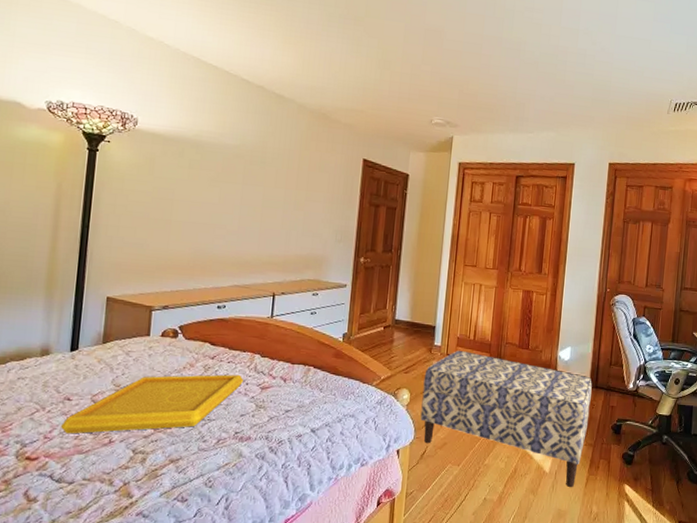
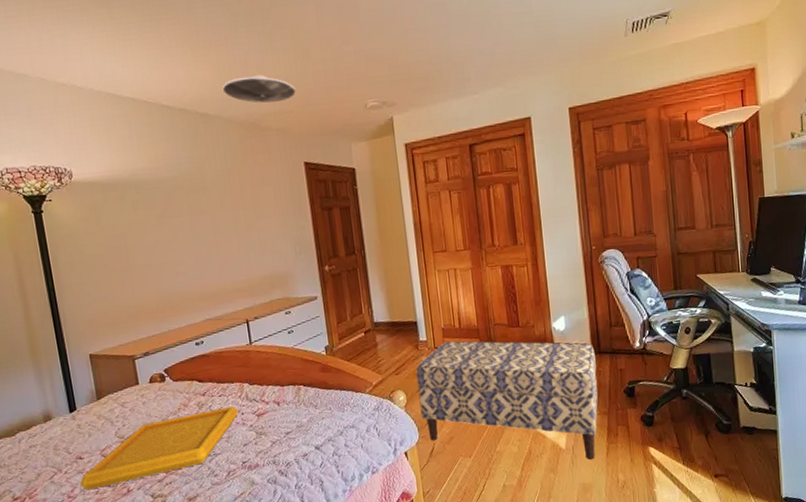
ceiling light: none [303,71,370,100] -> present [223,74,296,103]

